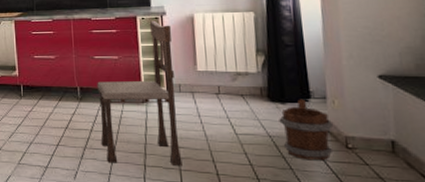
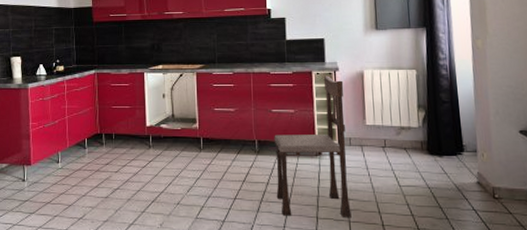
bucket: present [279,99,334,161] -> none [437,152,483,211]

